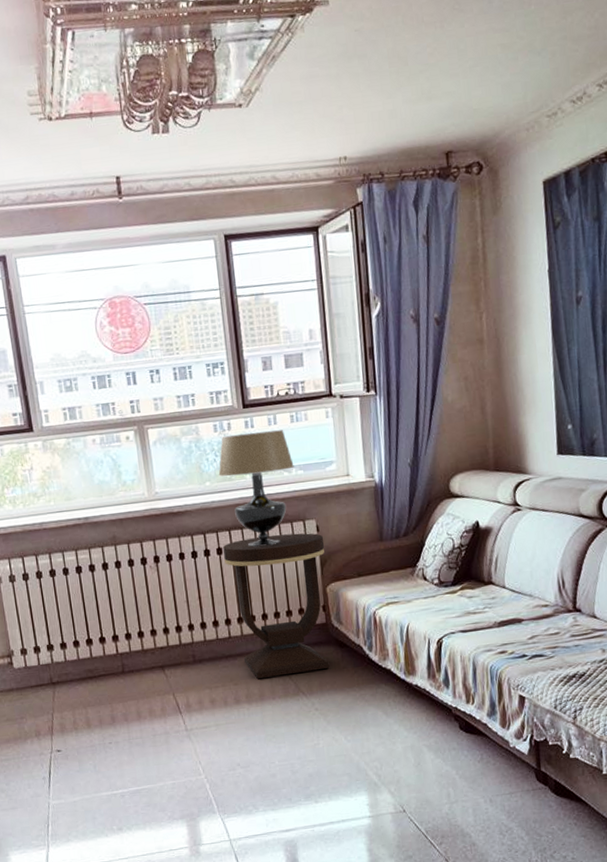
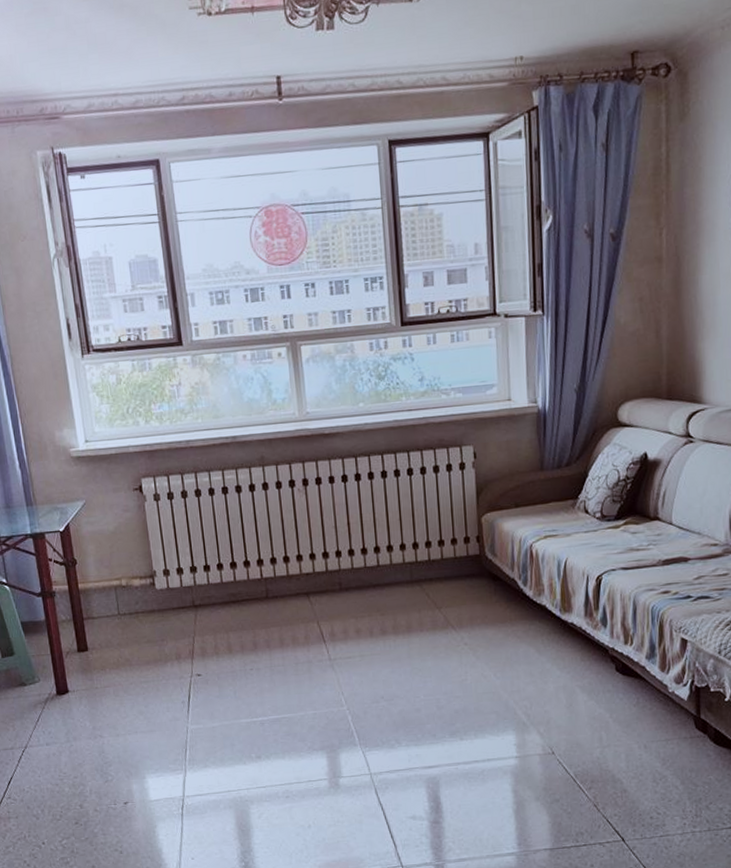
table lamp: present [218,430,294,547] -> none [373,350,453,472]
side table: present [223,533,330,679] -> none [375,459,481,610]

